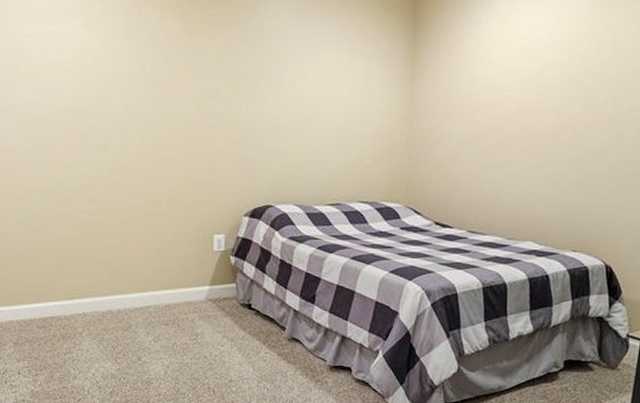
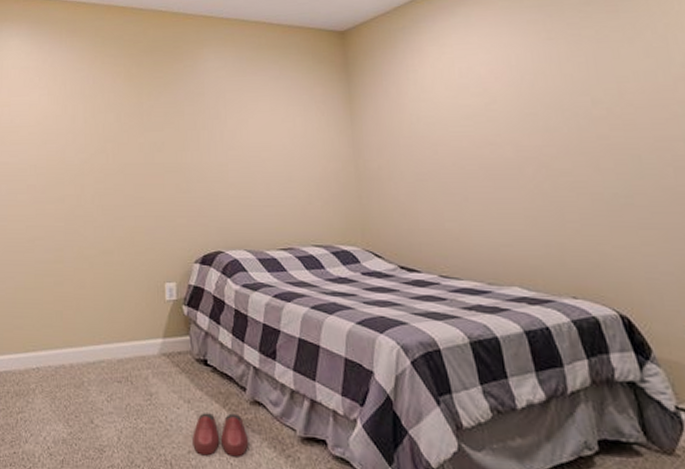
slippers: none [234,349,284,383] -> present [193,413,248,457]

